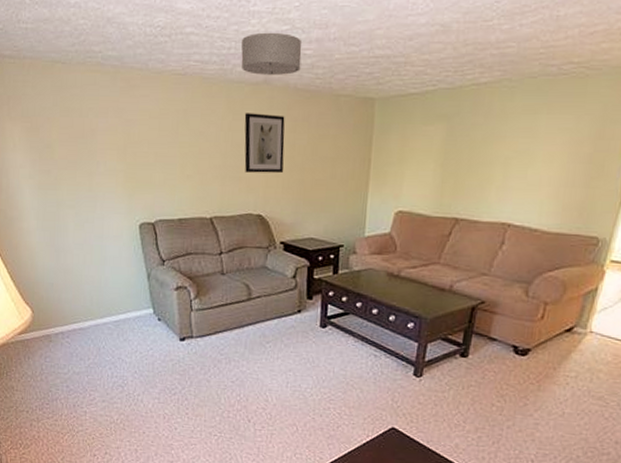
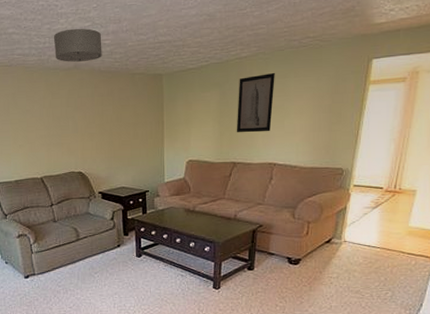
wall art: present [244,113,285,174] -> none [61,92,96,139]
wall art: none [463,105,522,183] -> present [236,72,275,133]

